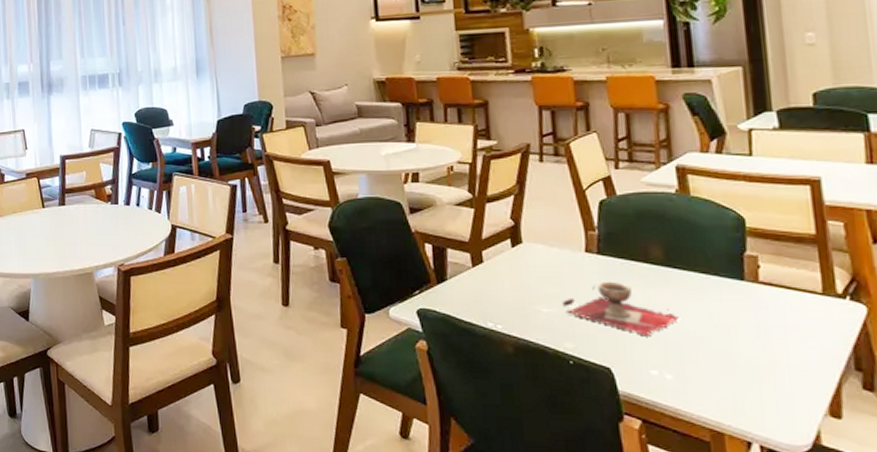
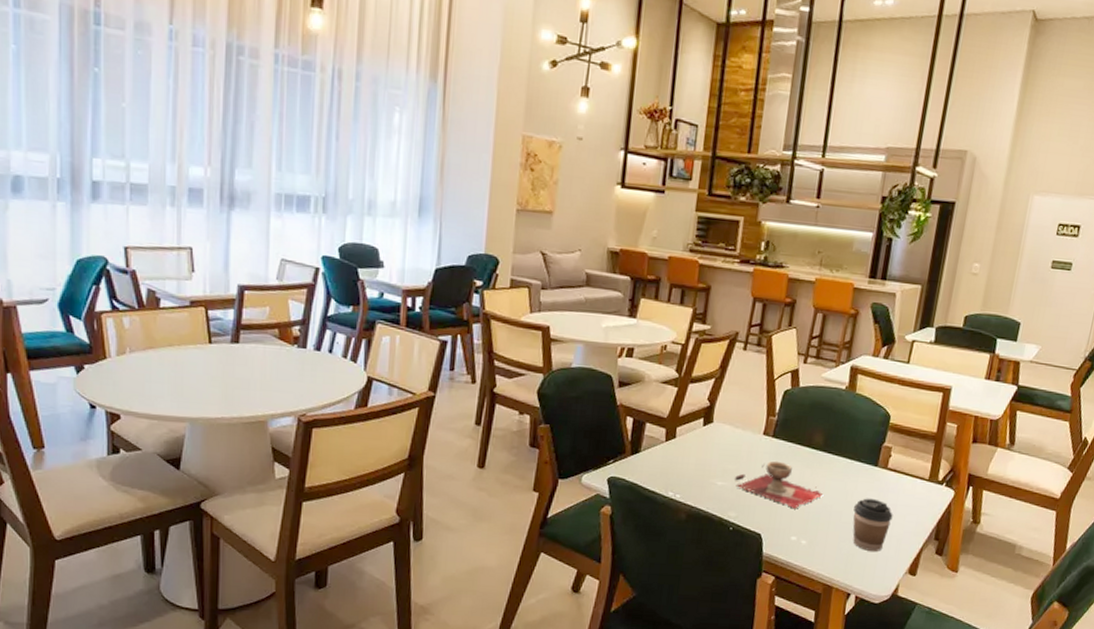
coffee cup: none [726,320,785,387] -> present [852,498,893,551]

